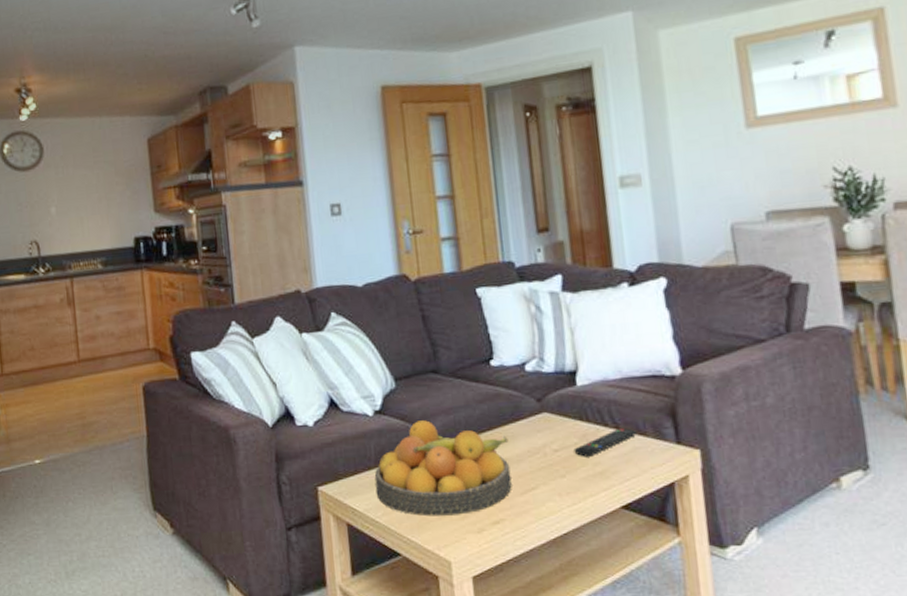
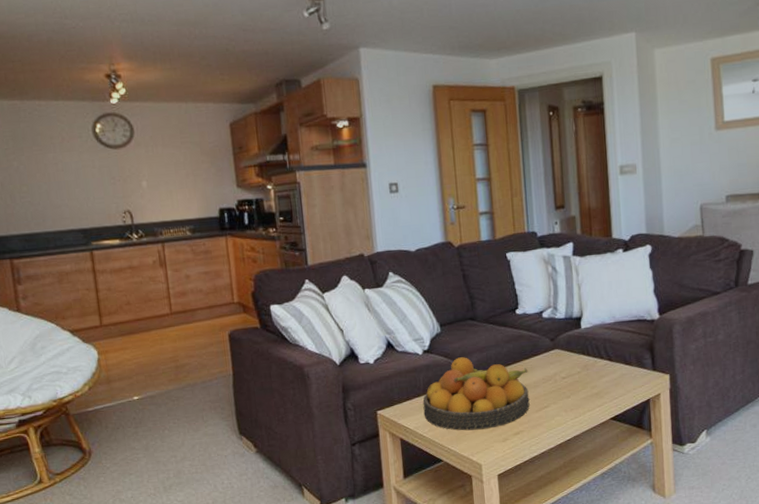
remote control: present [573,428,637,457] -> none [577,360,625,382]

